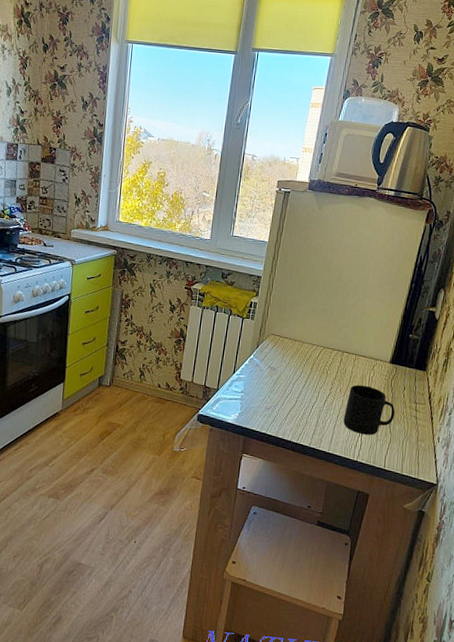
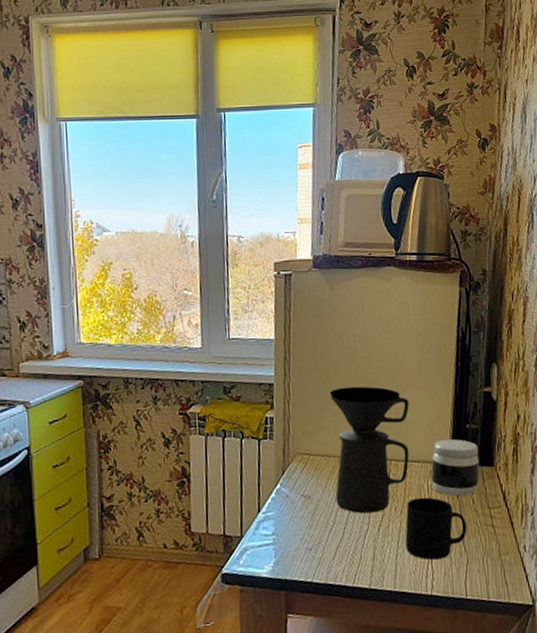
coffee maker: none [295,288,367,390] -> present [329,386,410,514]
jar: none [373,343,416,391] -> present [431,438,480,497]

